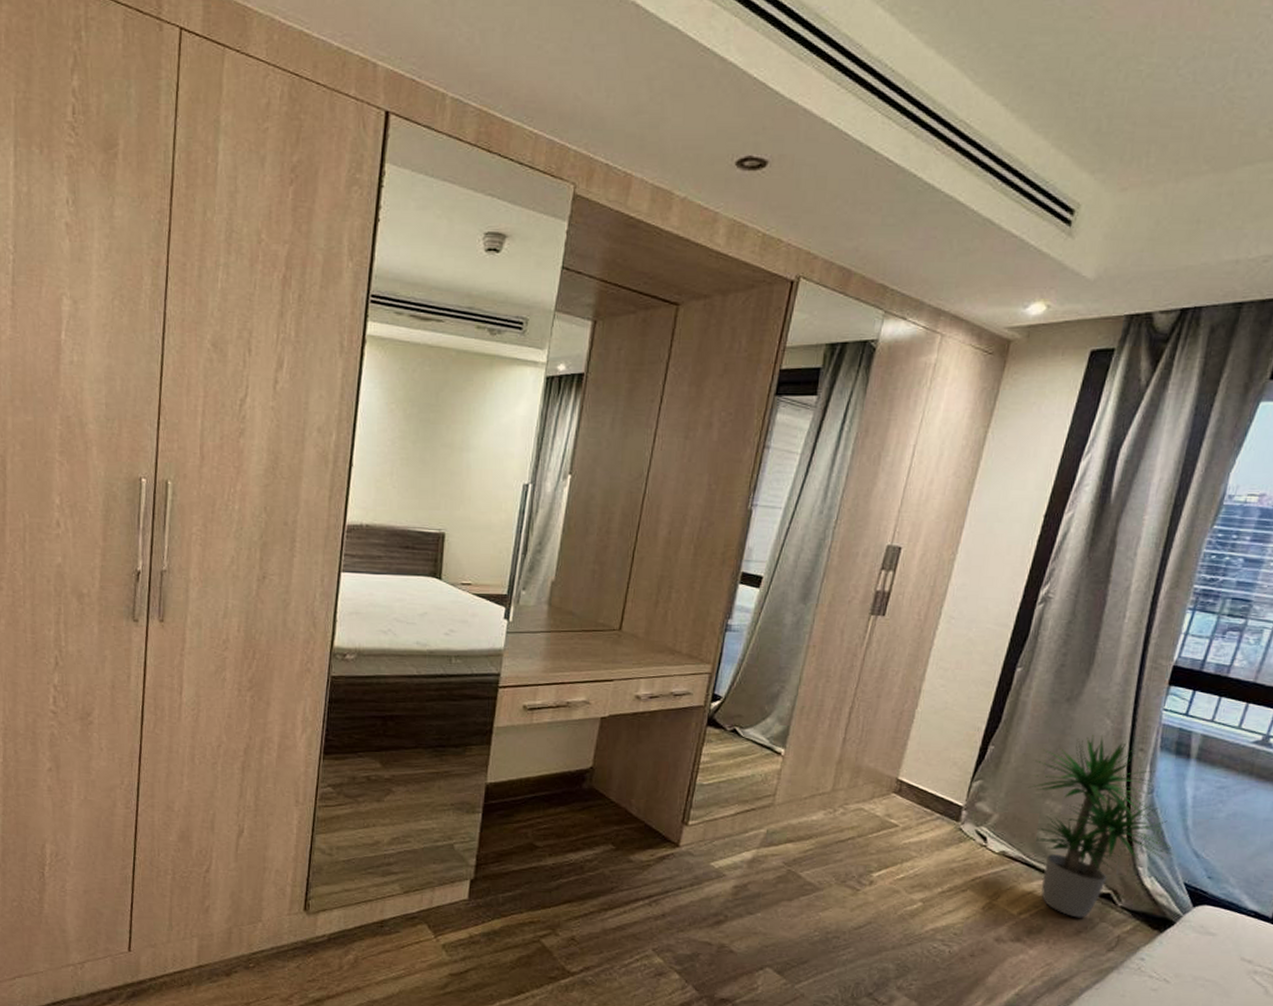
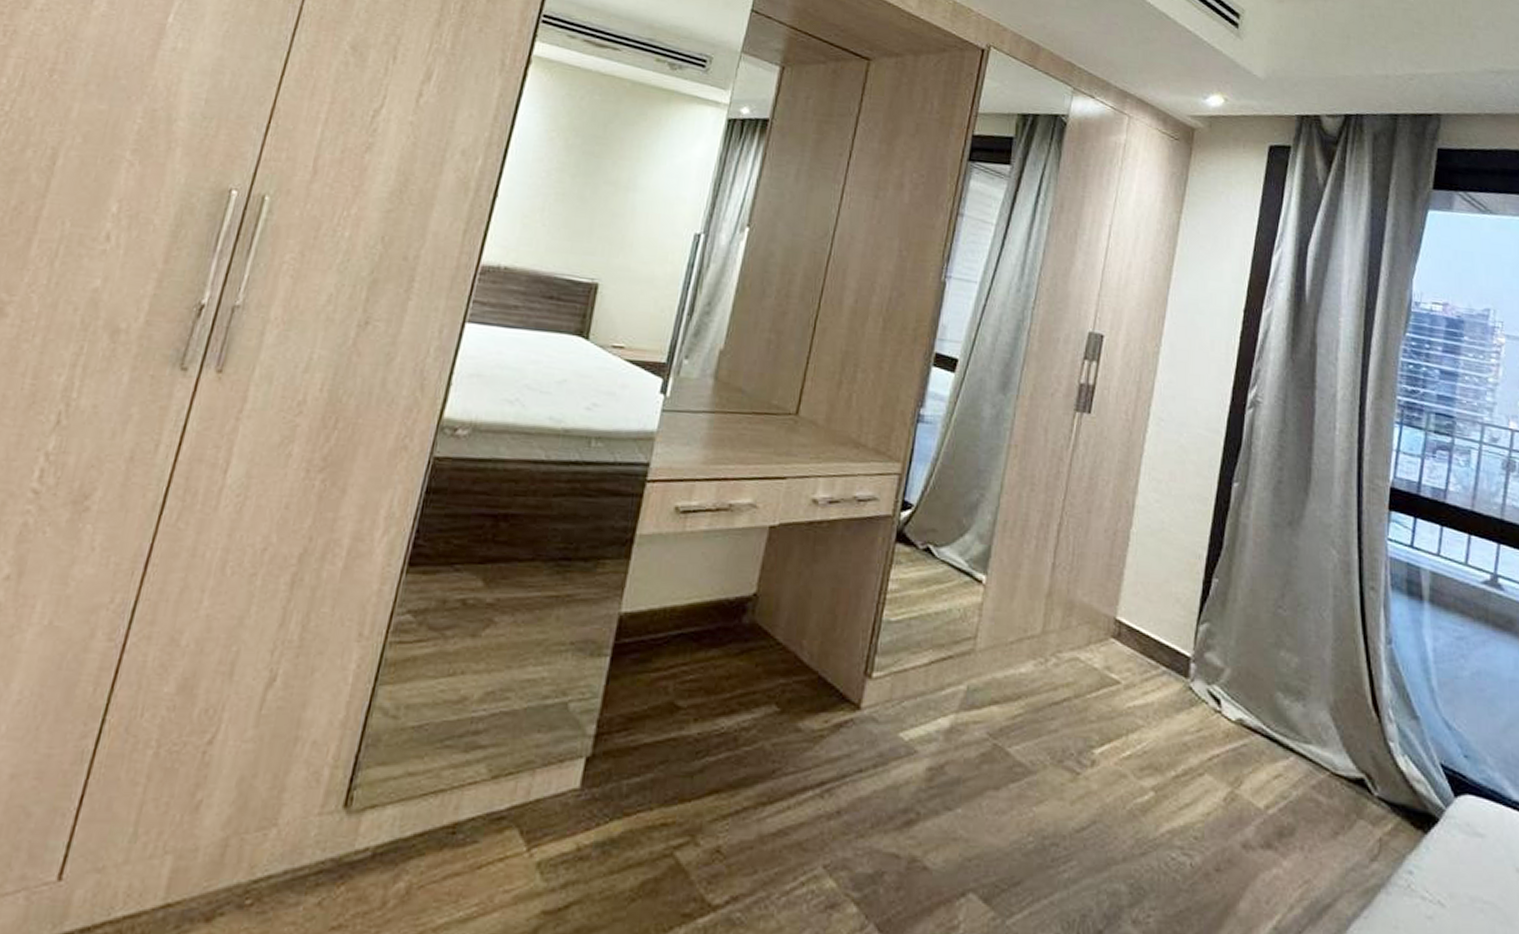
potted plant: present [1028,734,1174,918] -> none [1259,567,1423,813]

